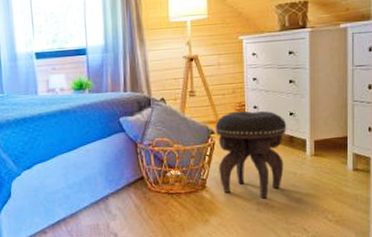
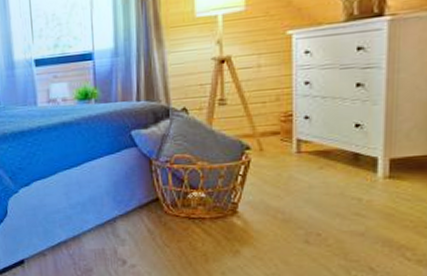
footstool: present [215,110,287,199] -> none [251,121,351,229]

